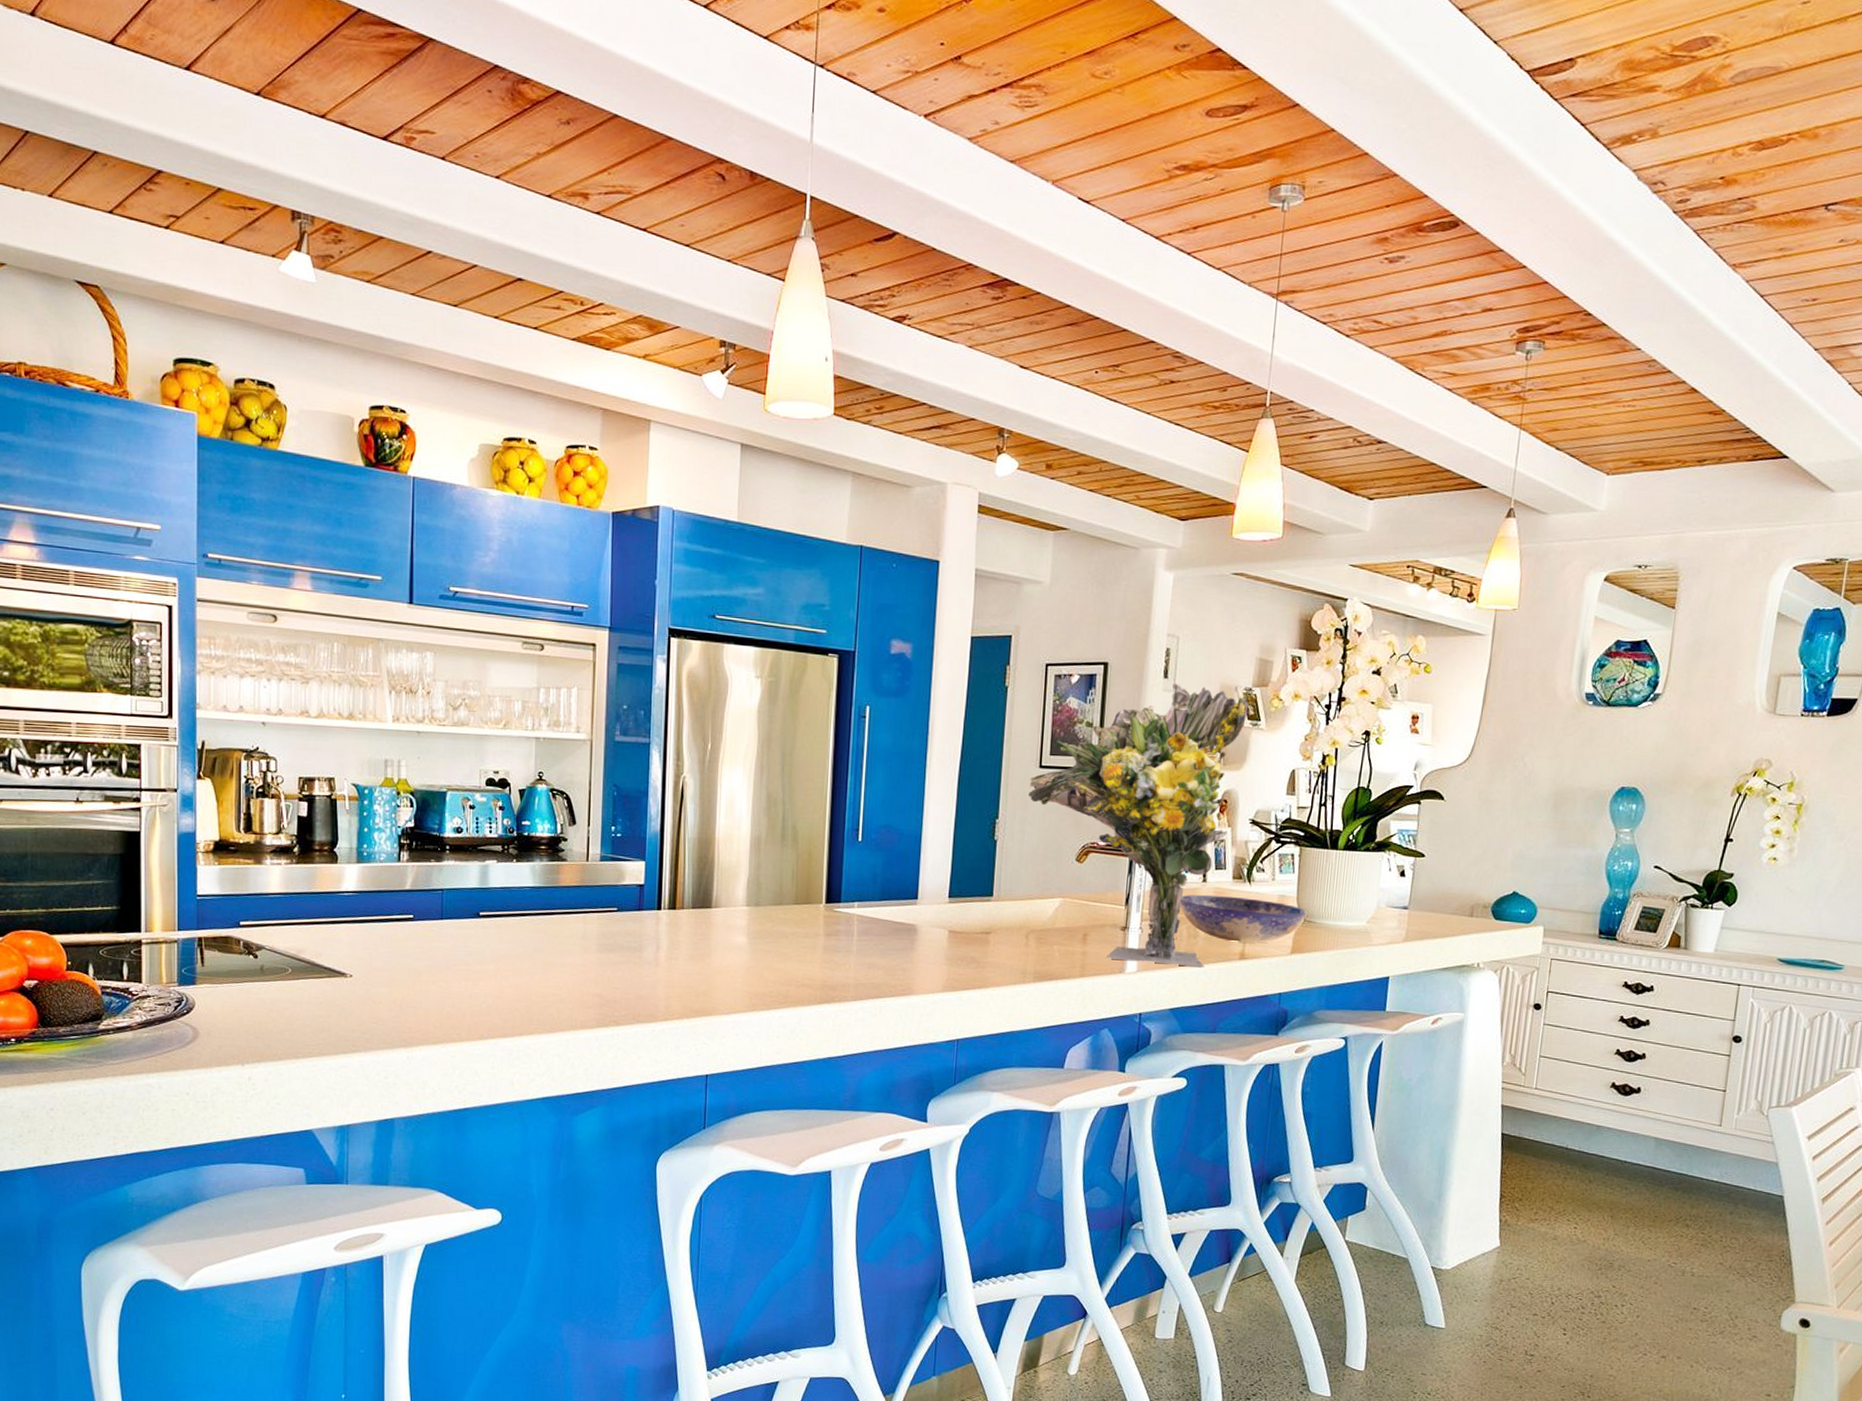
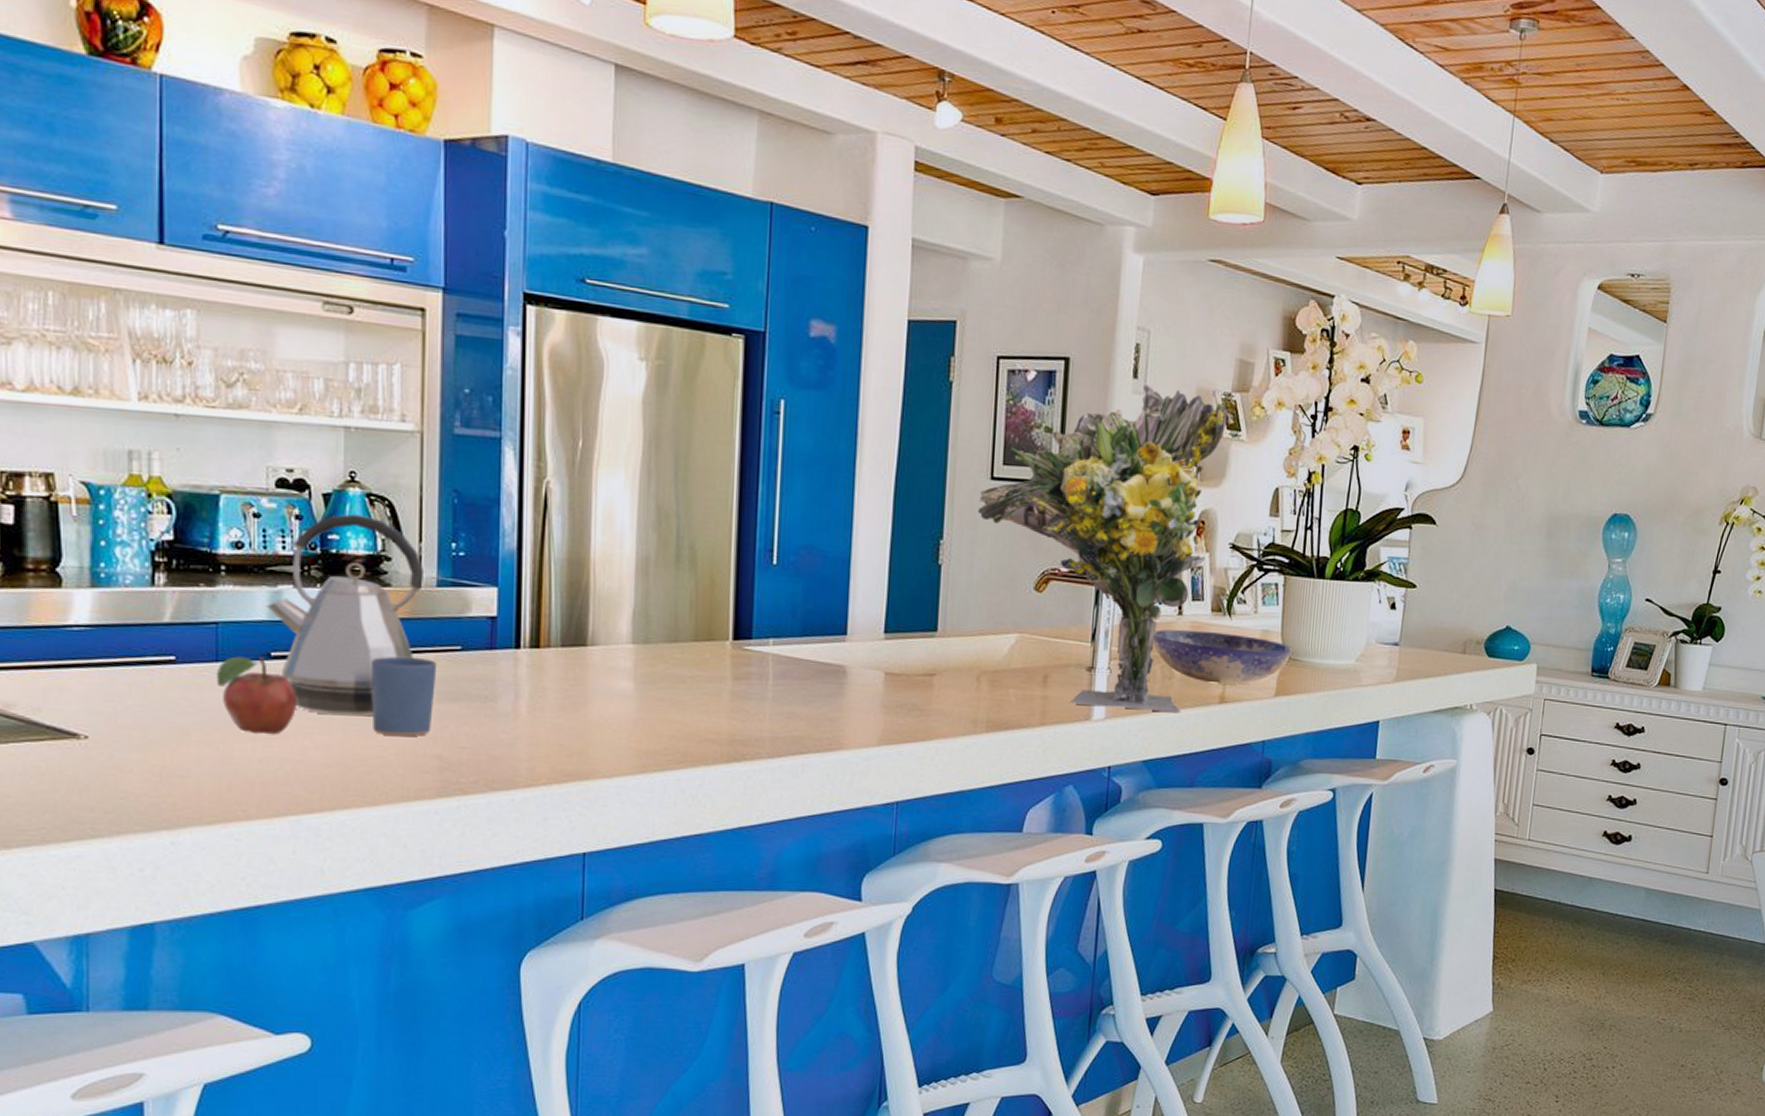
fruit: none [441,915,497,976] -> present [216,656,296,735]
kettle: none [477,805,592,963] -> present [266,514,425,717]
mug: none [550,915,599,979] -> present [370,656,437,737]

